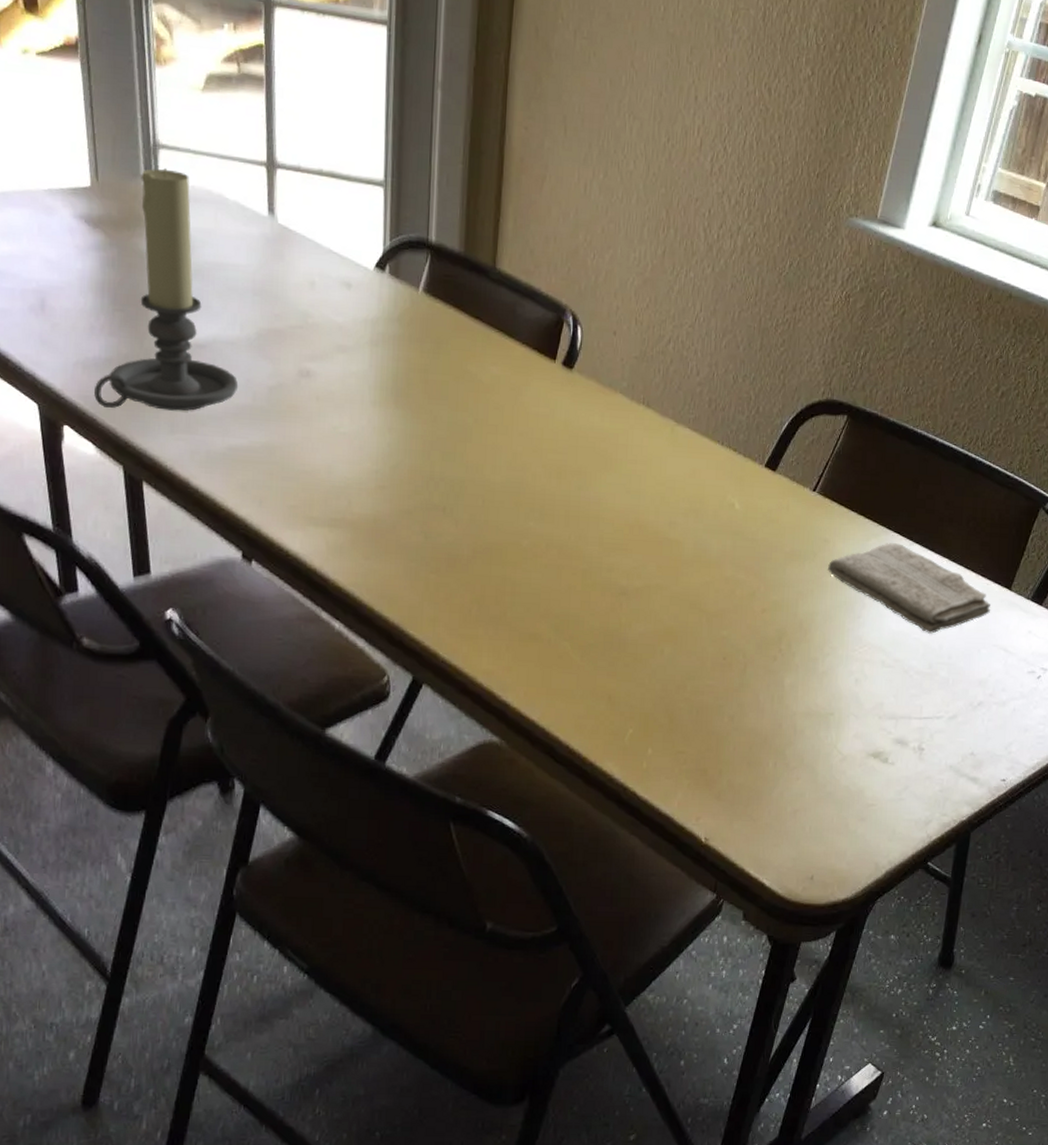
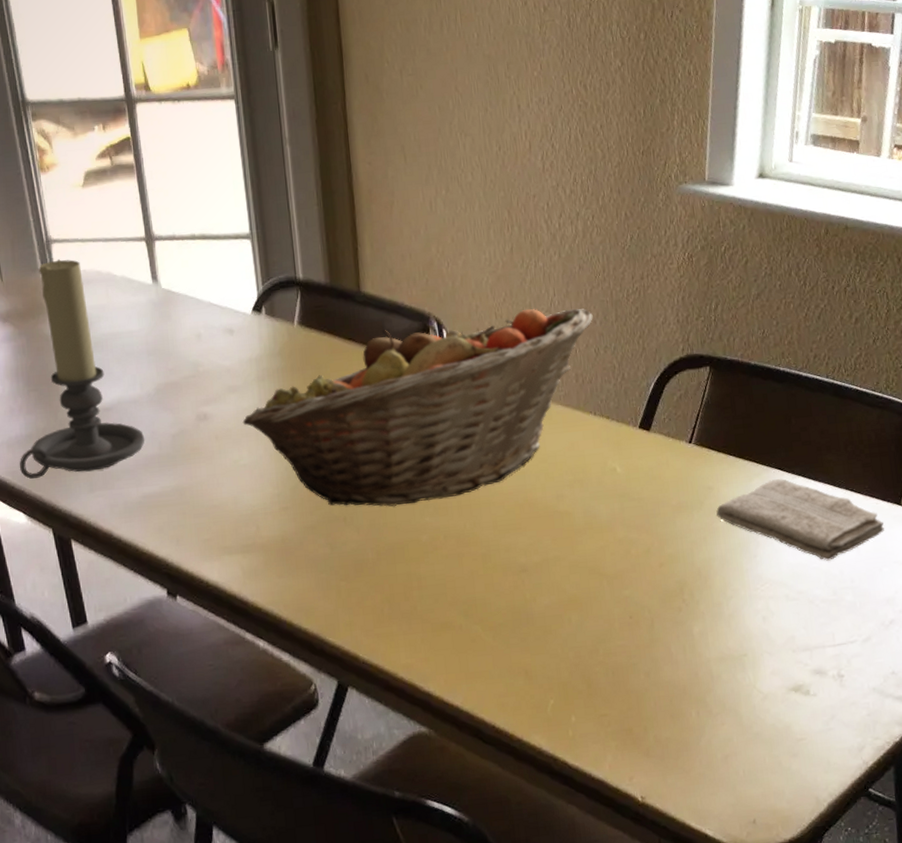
fruit basket: none [348,313,737,506] -> present [242,308,593,507]

